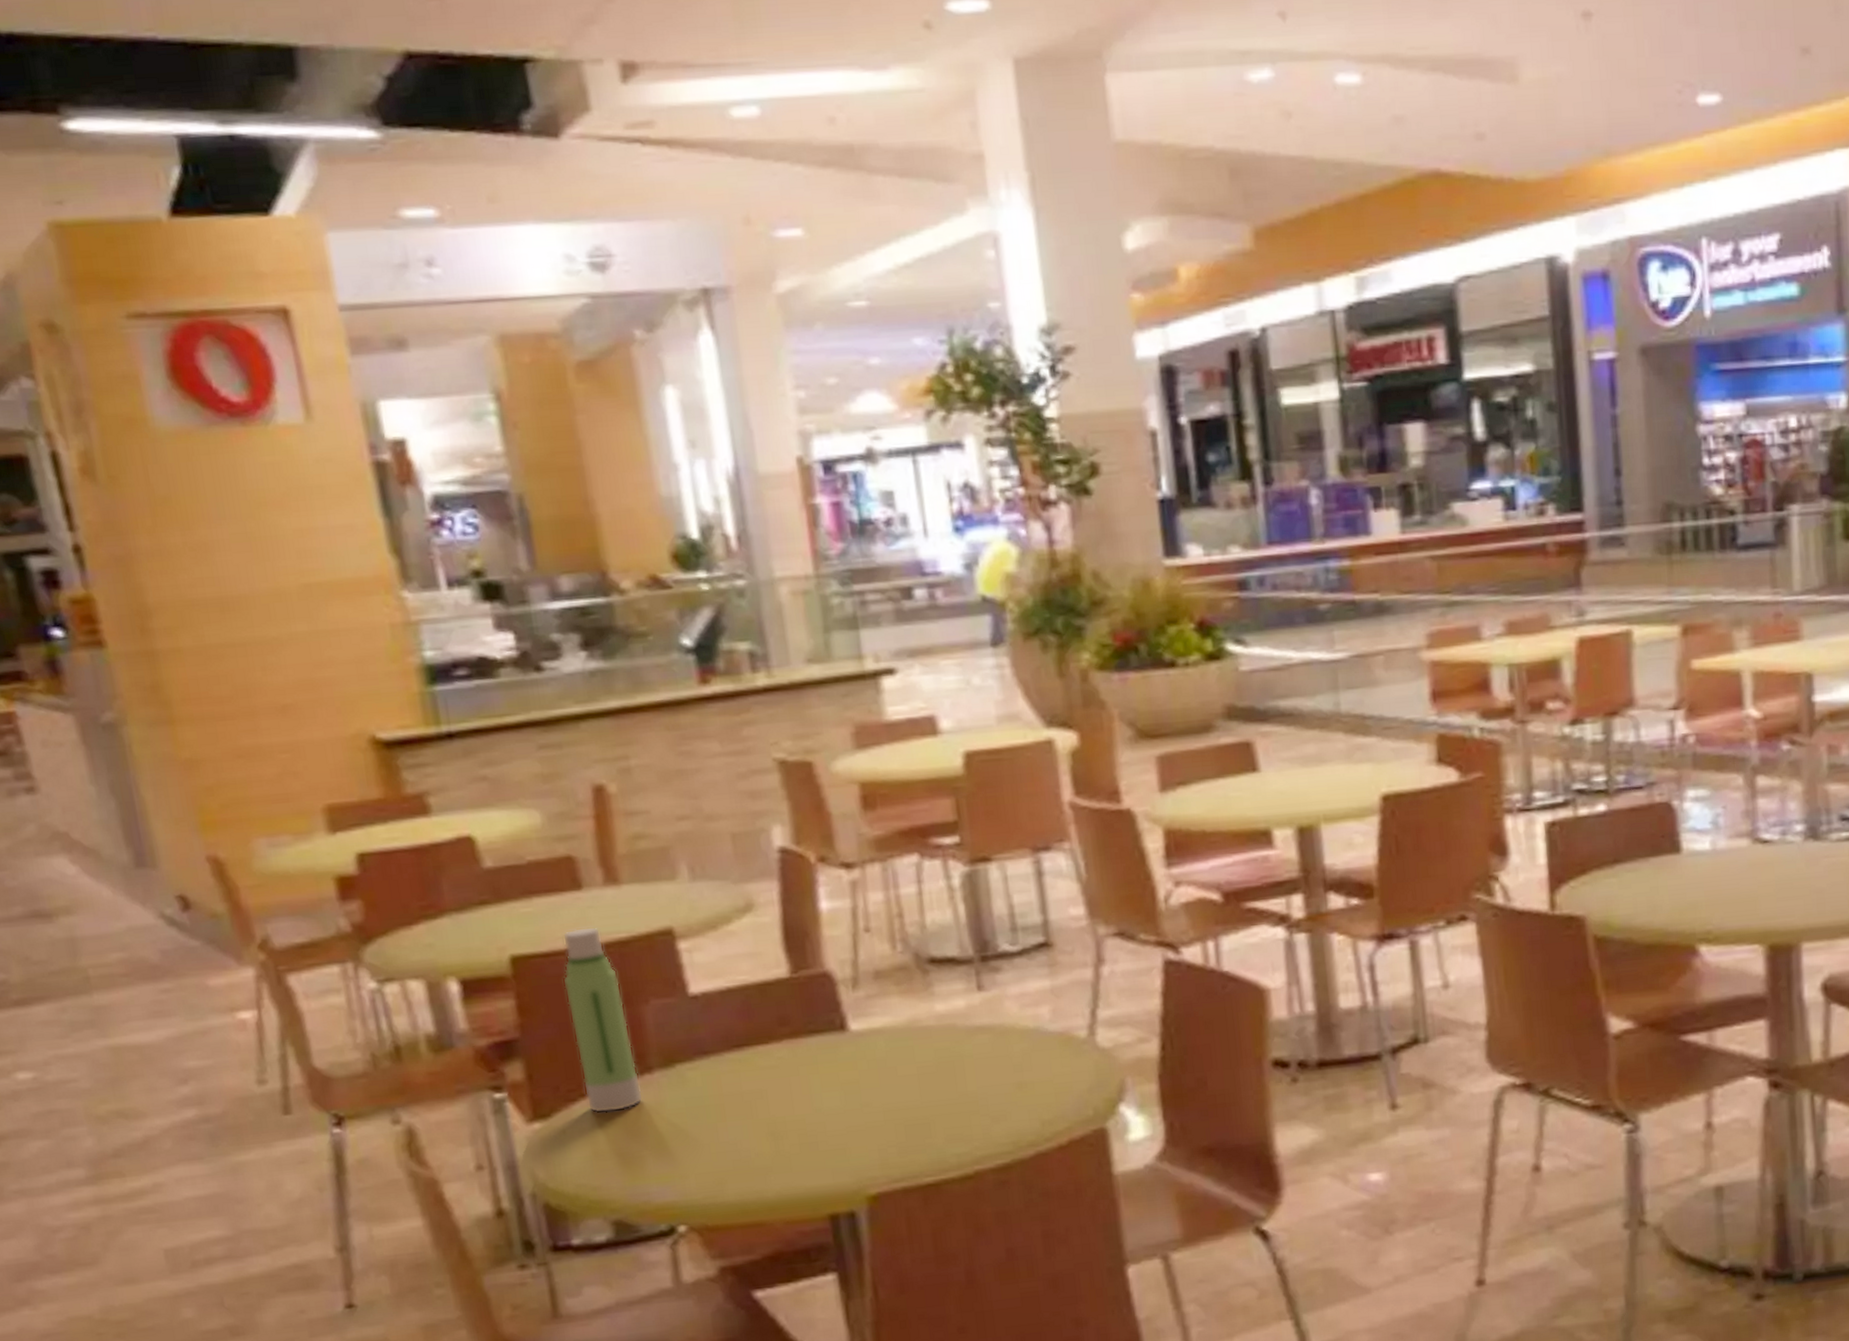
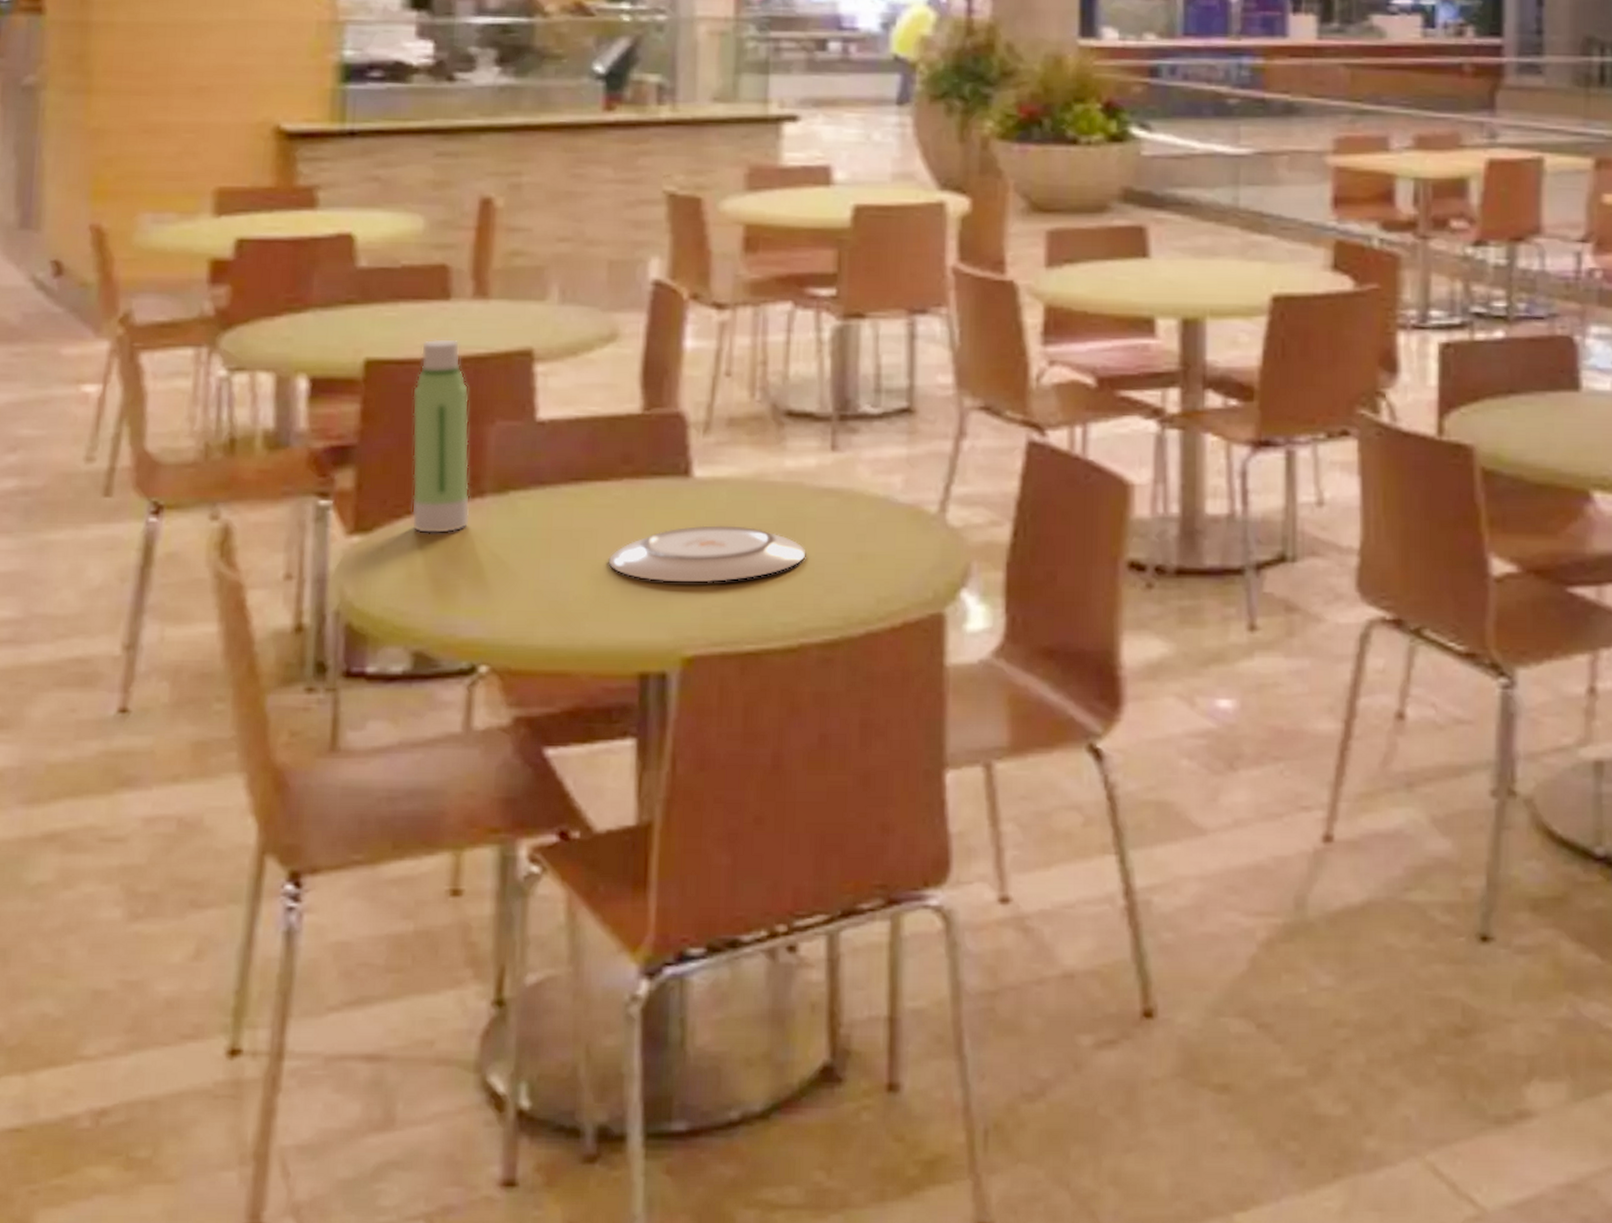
plate: none [781,1070,969,1131] -> present [608,525,806,583]

